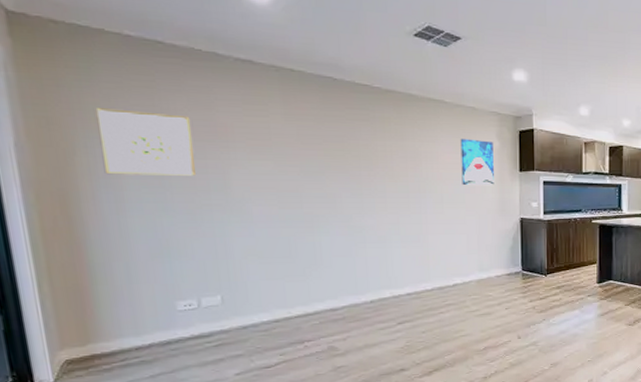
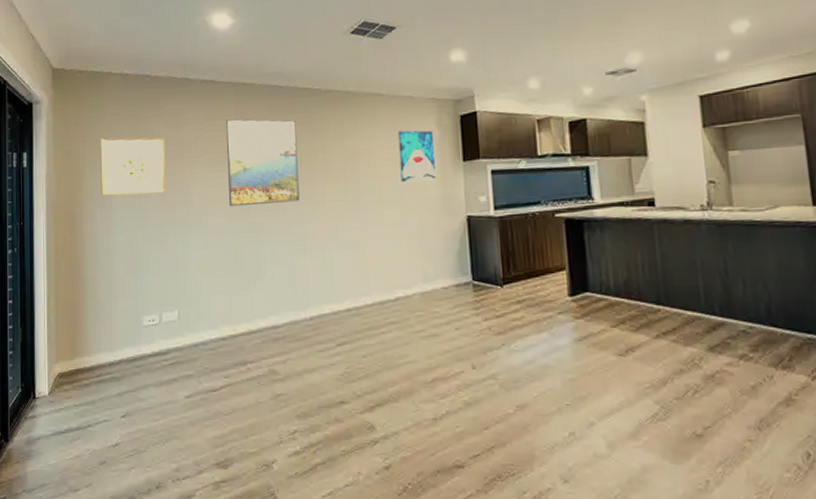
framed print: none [270,106,359,197] -> present [226,119,300,207]

